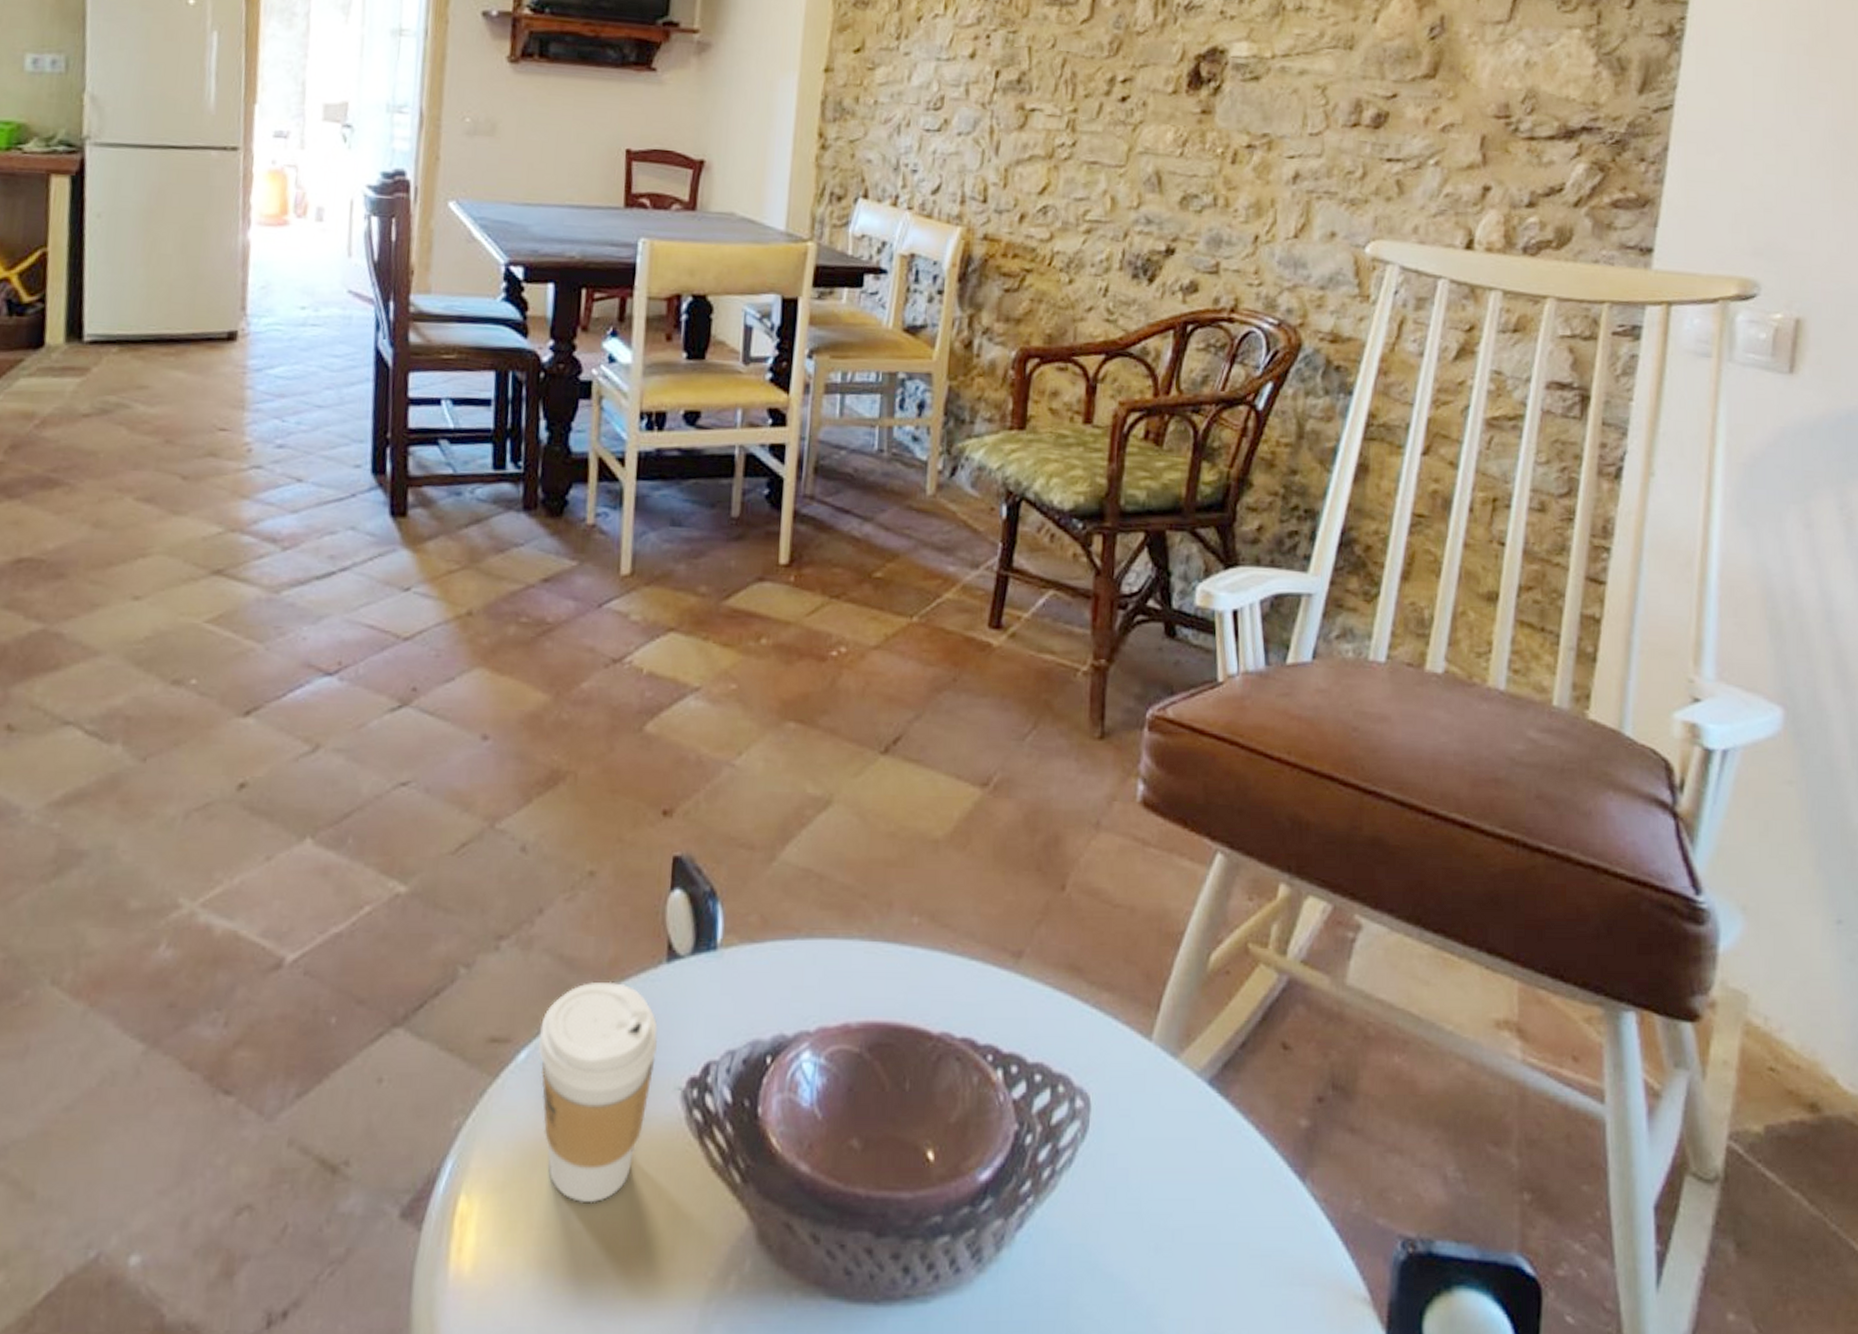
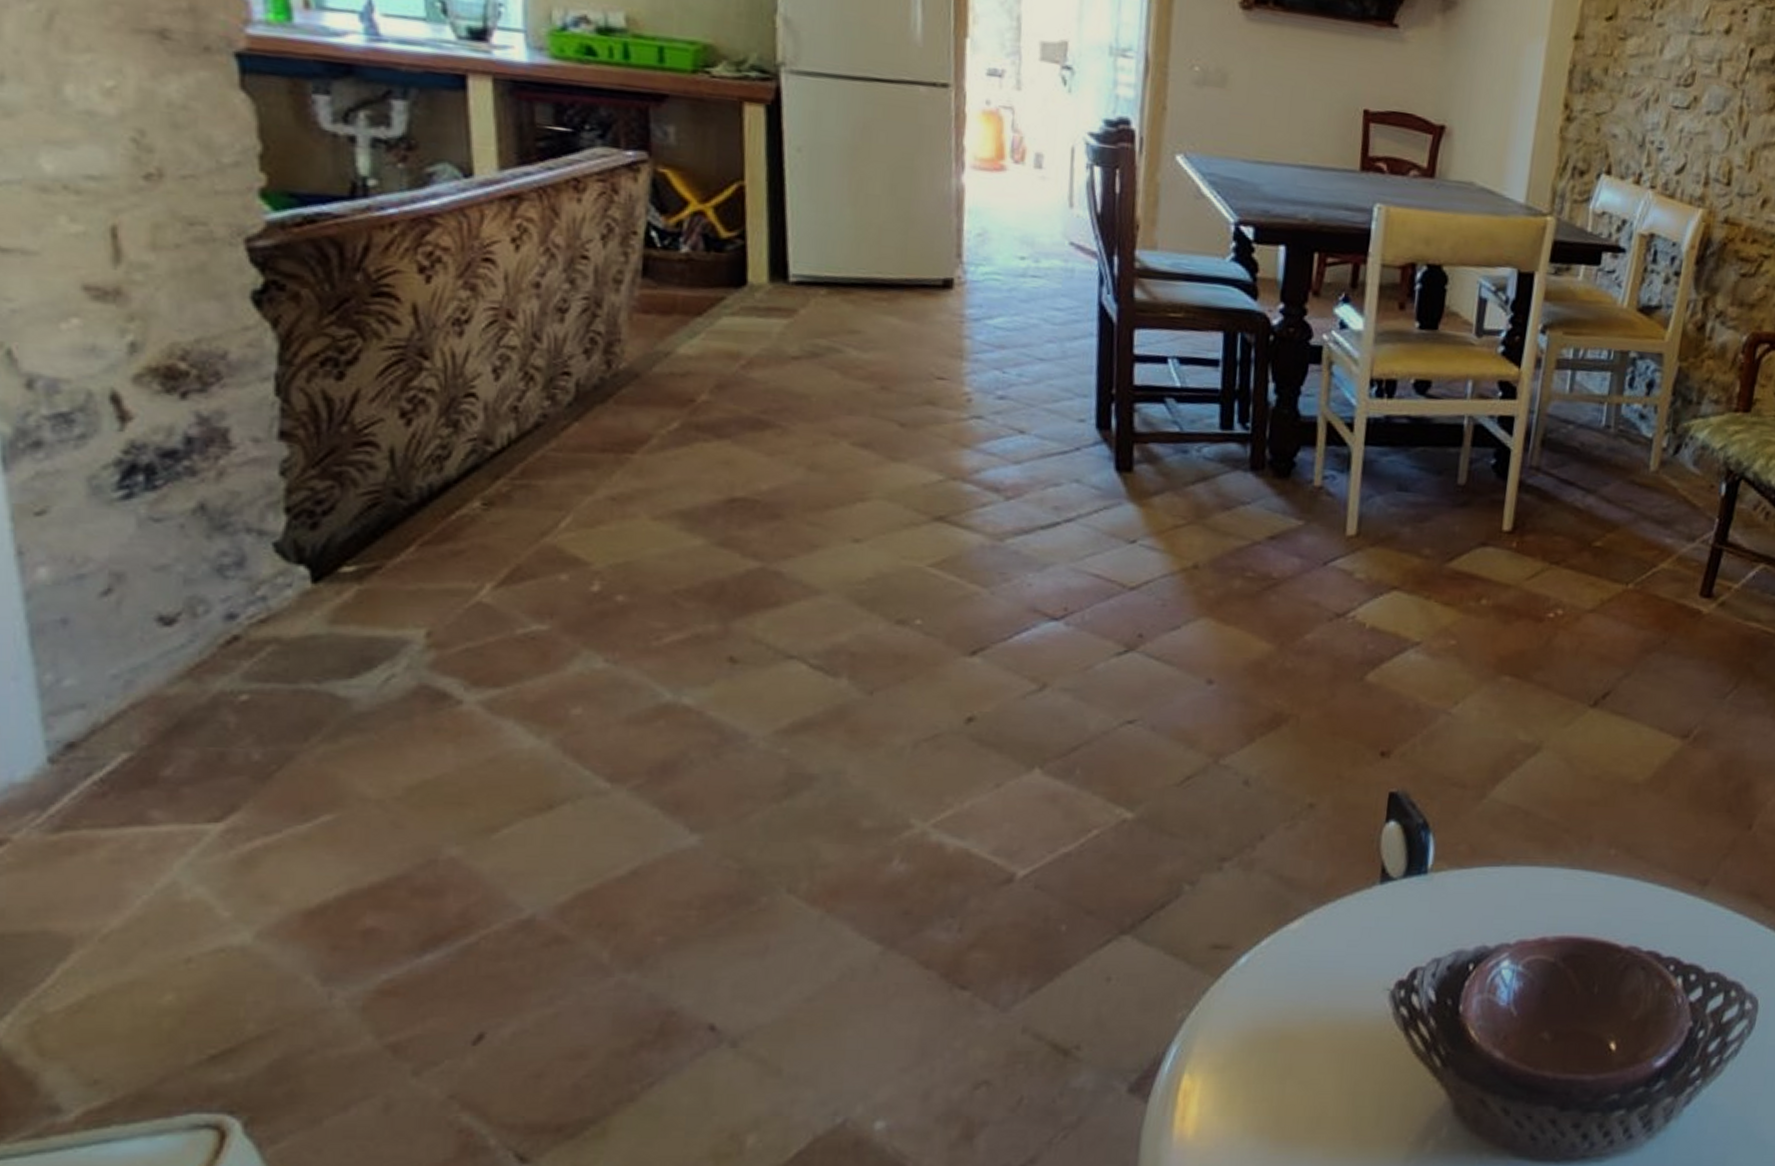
coffee cup: present [539,981,658,1204] -> none [1258,899,1370,1082]

